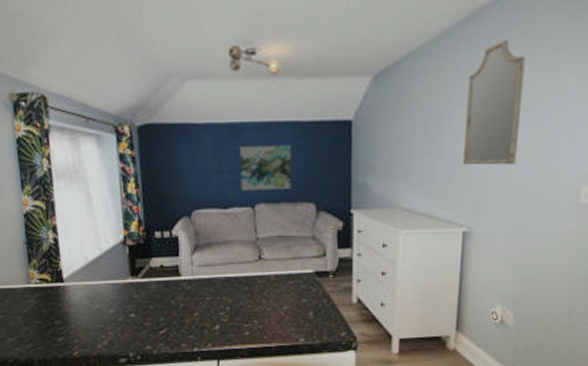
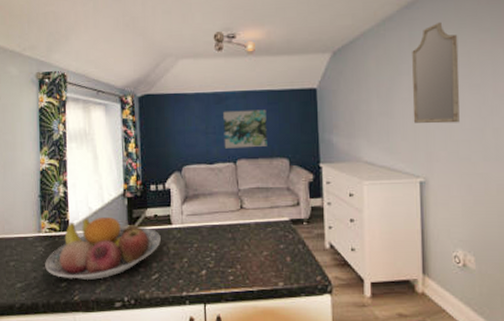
fruit bowl: none [38,266,168,334] -> present [45,216,161,280]

